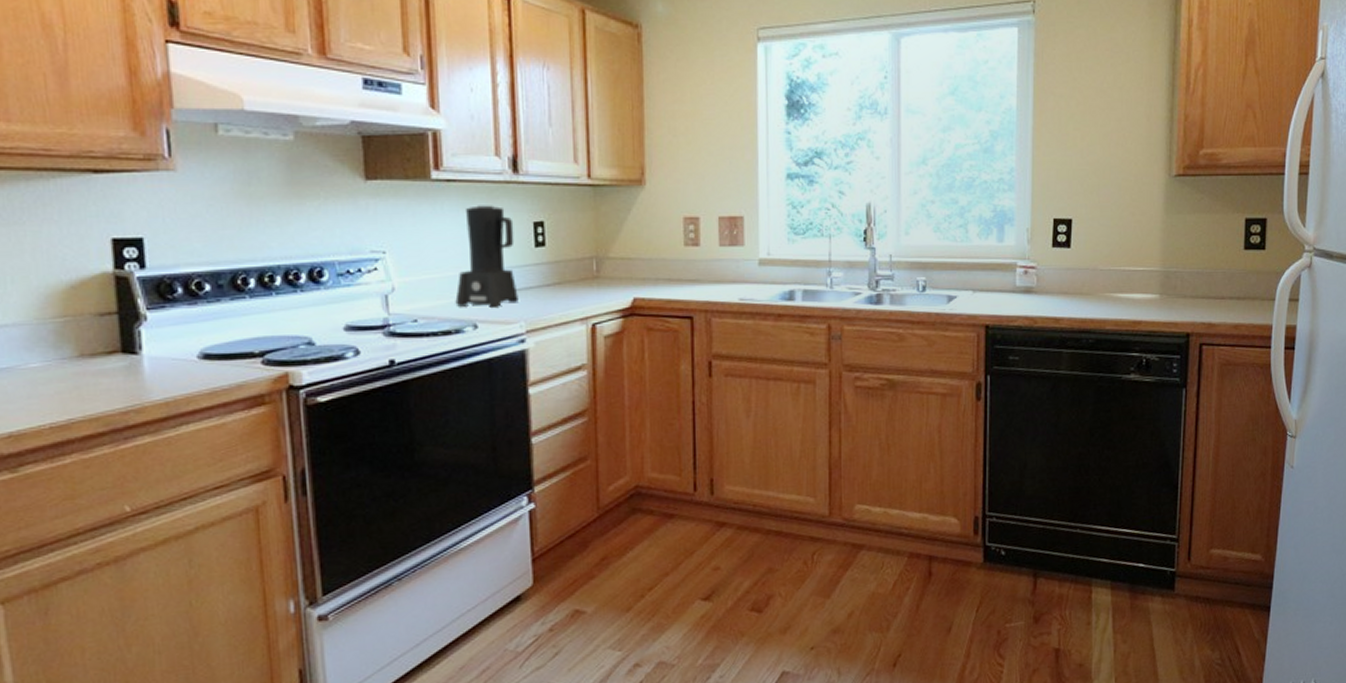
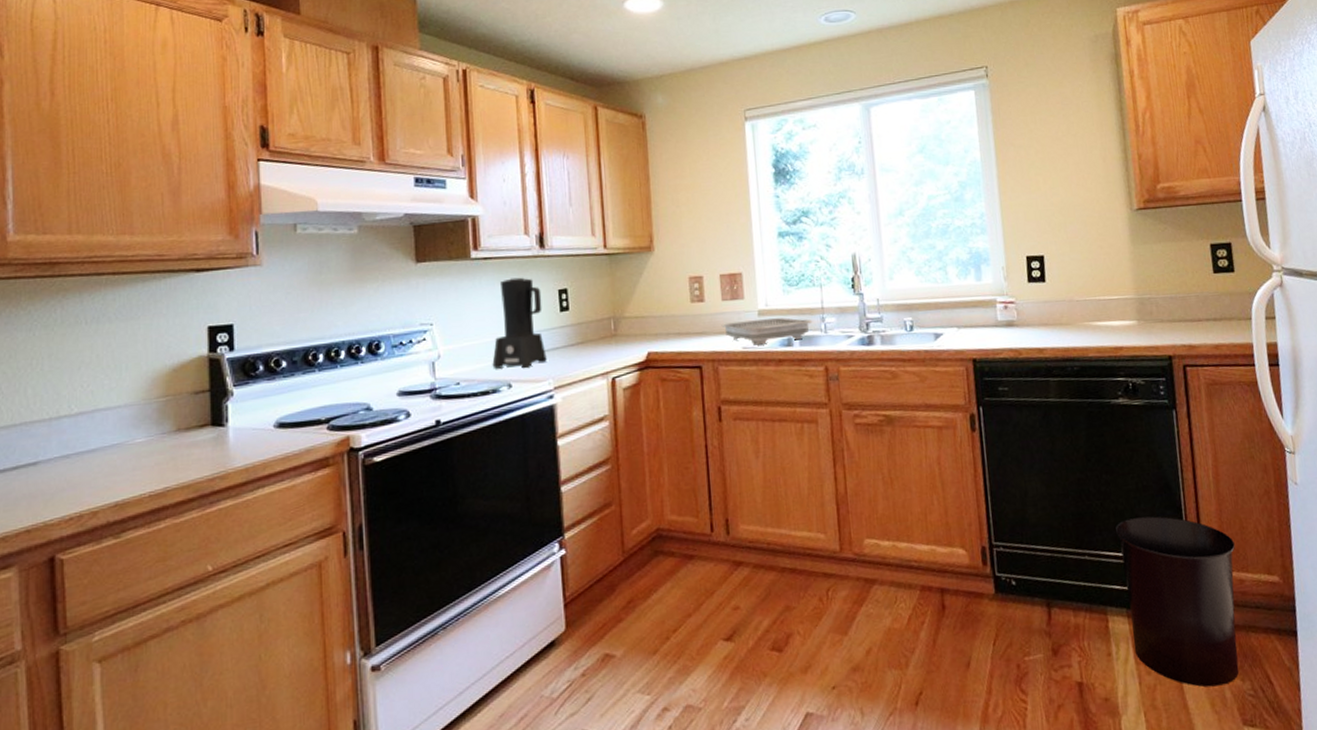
dish rack: none [717,268,818,297] -> present [721,317,813,346]
waste bin: none [1109,493,1224,656] -> present [1115,516,1240,687]

